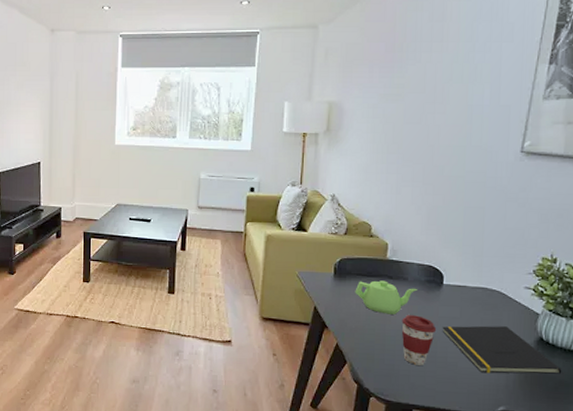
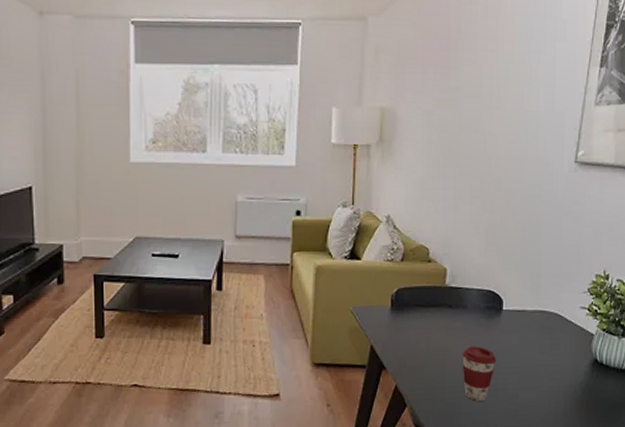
teapot: present [355,280,417,315] -> none [413,310,477,348]
notepad: present [442,326,562,374] -> none [502,350,615,403]

